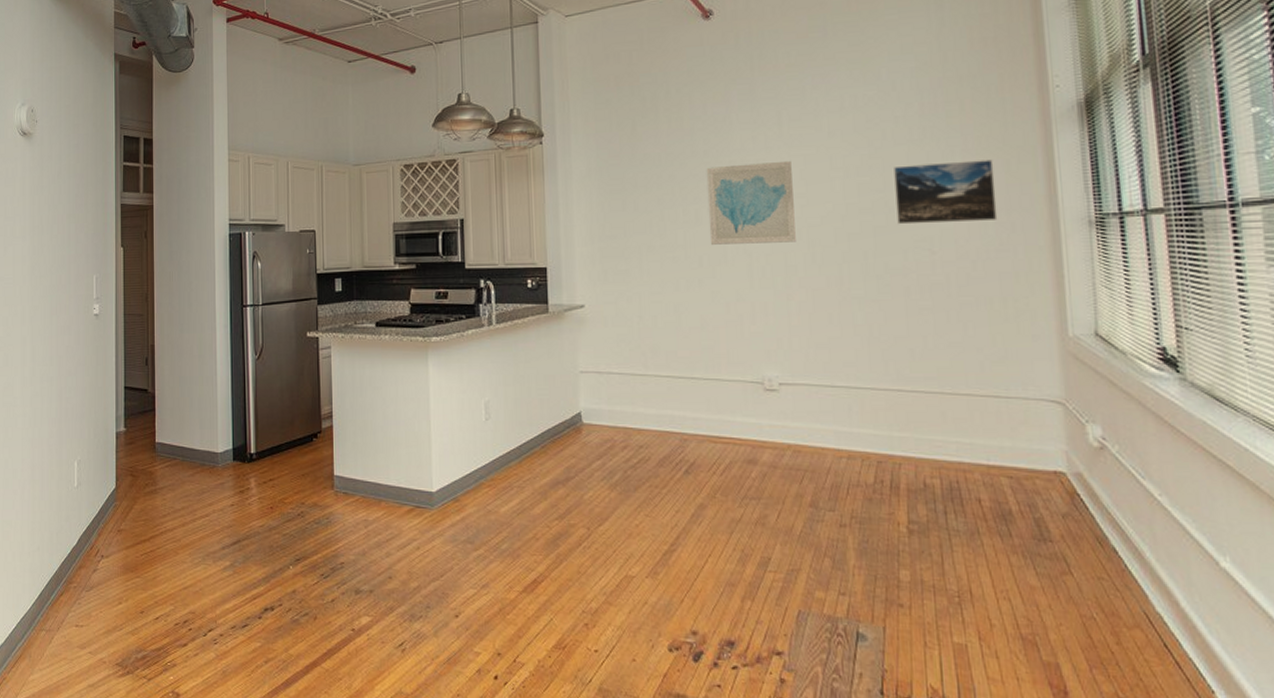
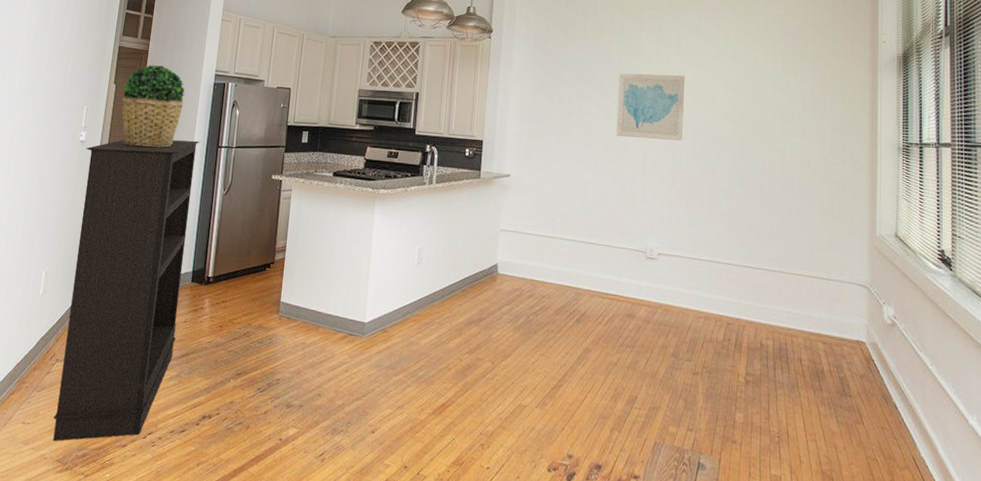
bookshelf: none [101,301,224,644] -> present [53,139,200,442]
potted plant: none [132,221,199,315] -> present [121,65,185,147]
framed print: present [894,159,998,225] -> none [760,89,834,139]

